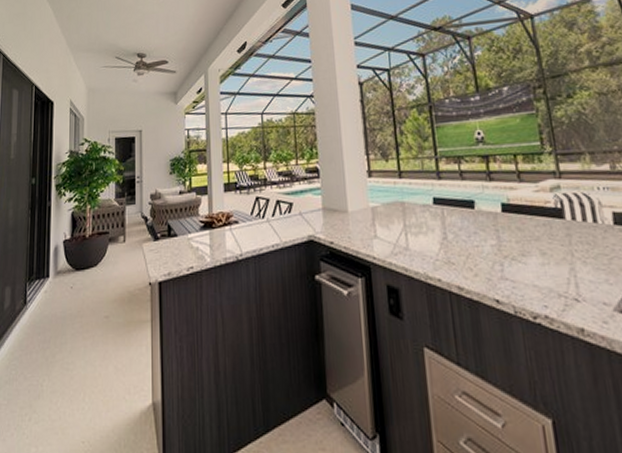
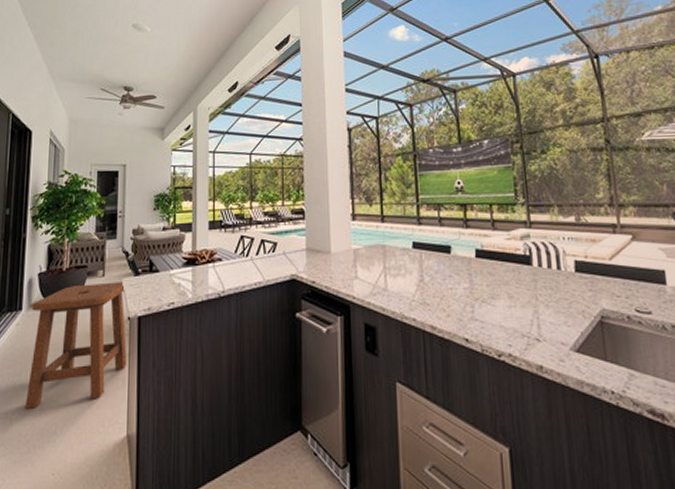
stool: none [55,247,150,376] -> present [25,281,127,409]

